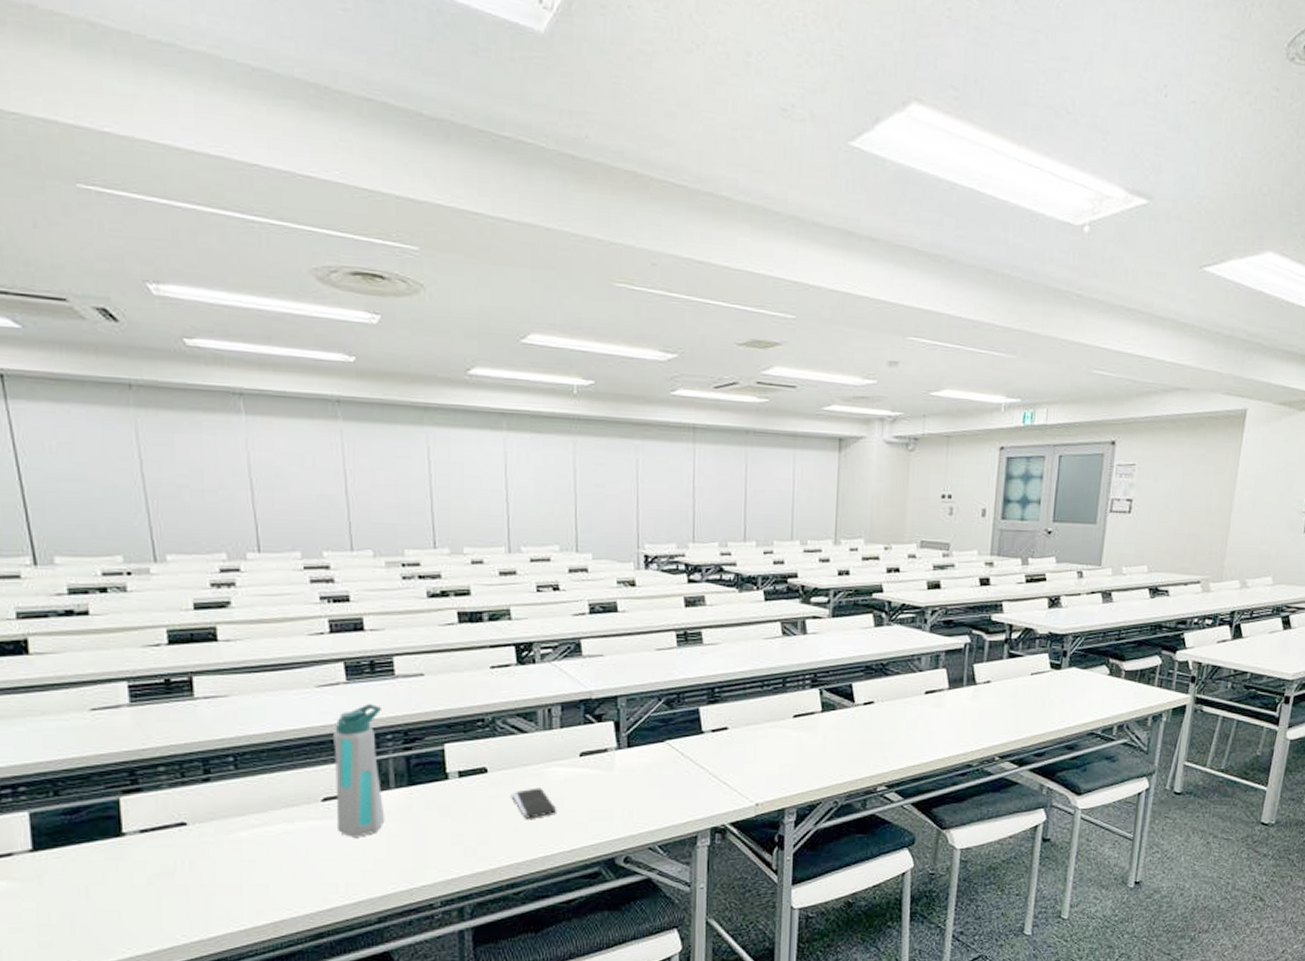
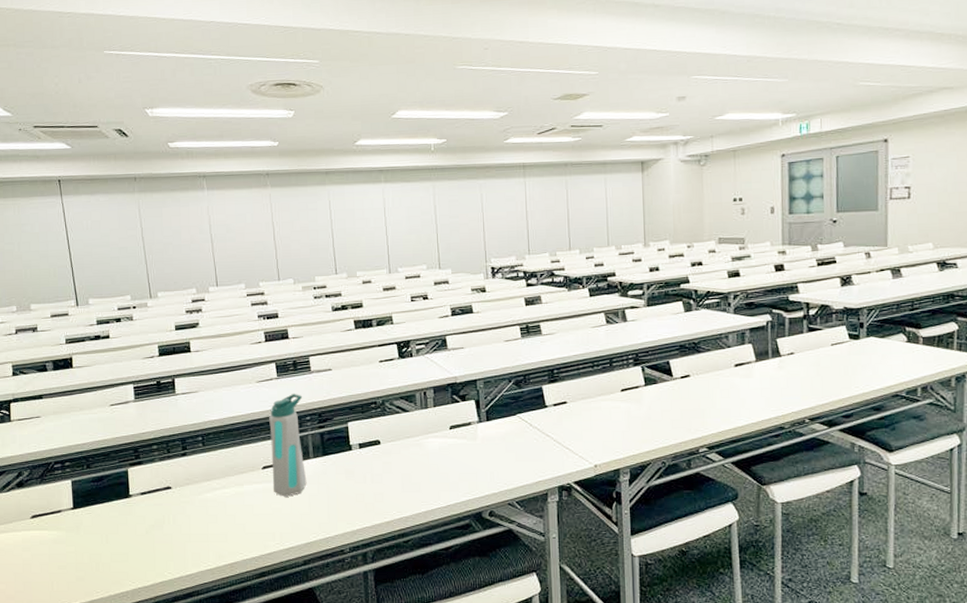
smartphone: present [511,788,556,819] -> none [399,455,433,480]

